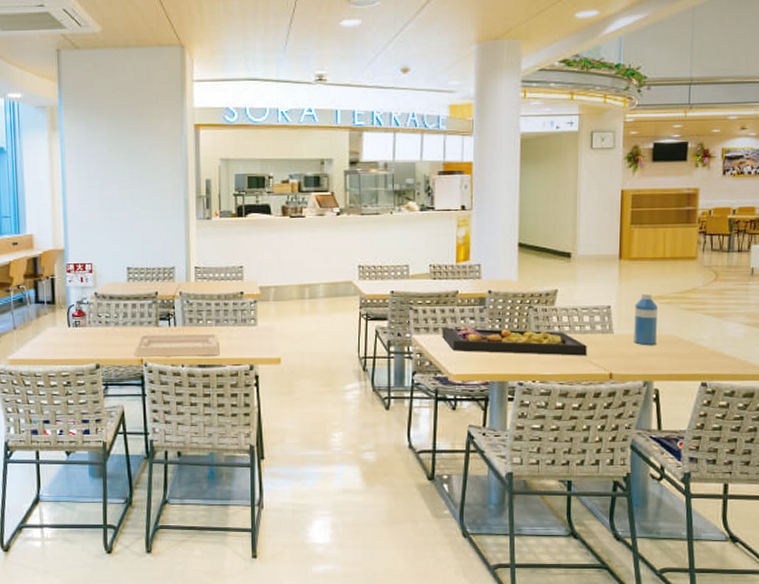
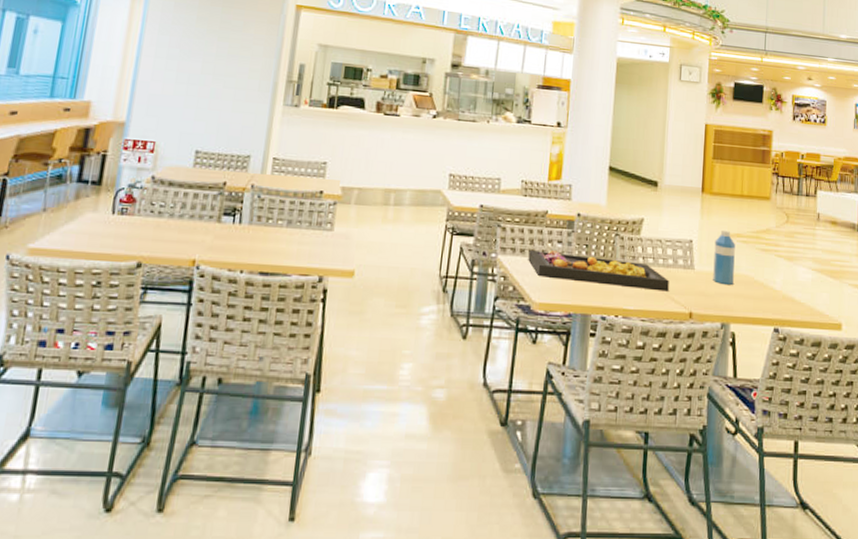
tray: present [134,334,220,358] -> none [185,231,288,263]

